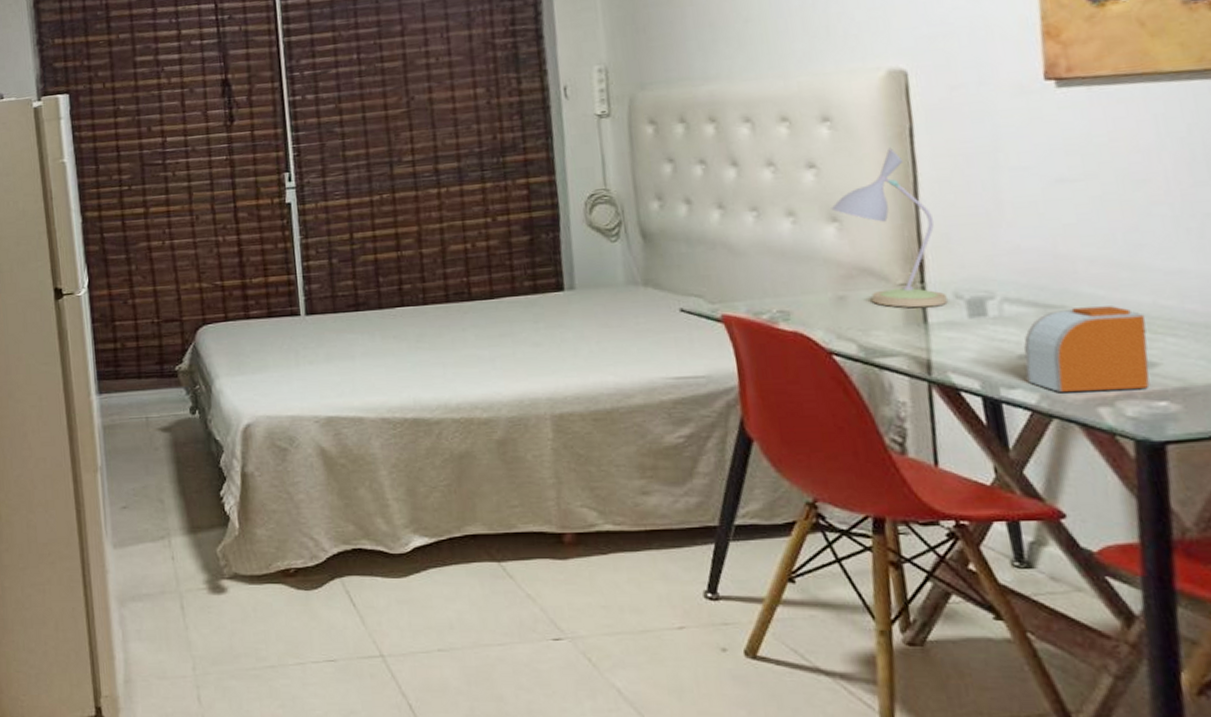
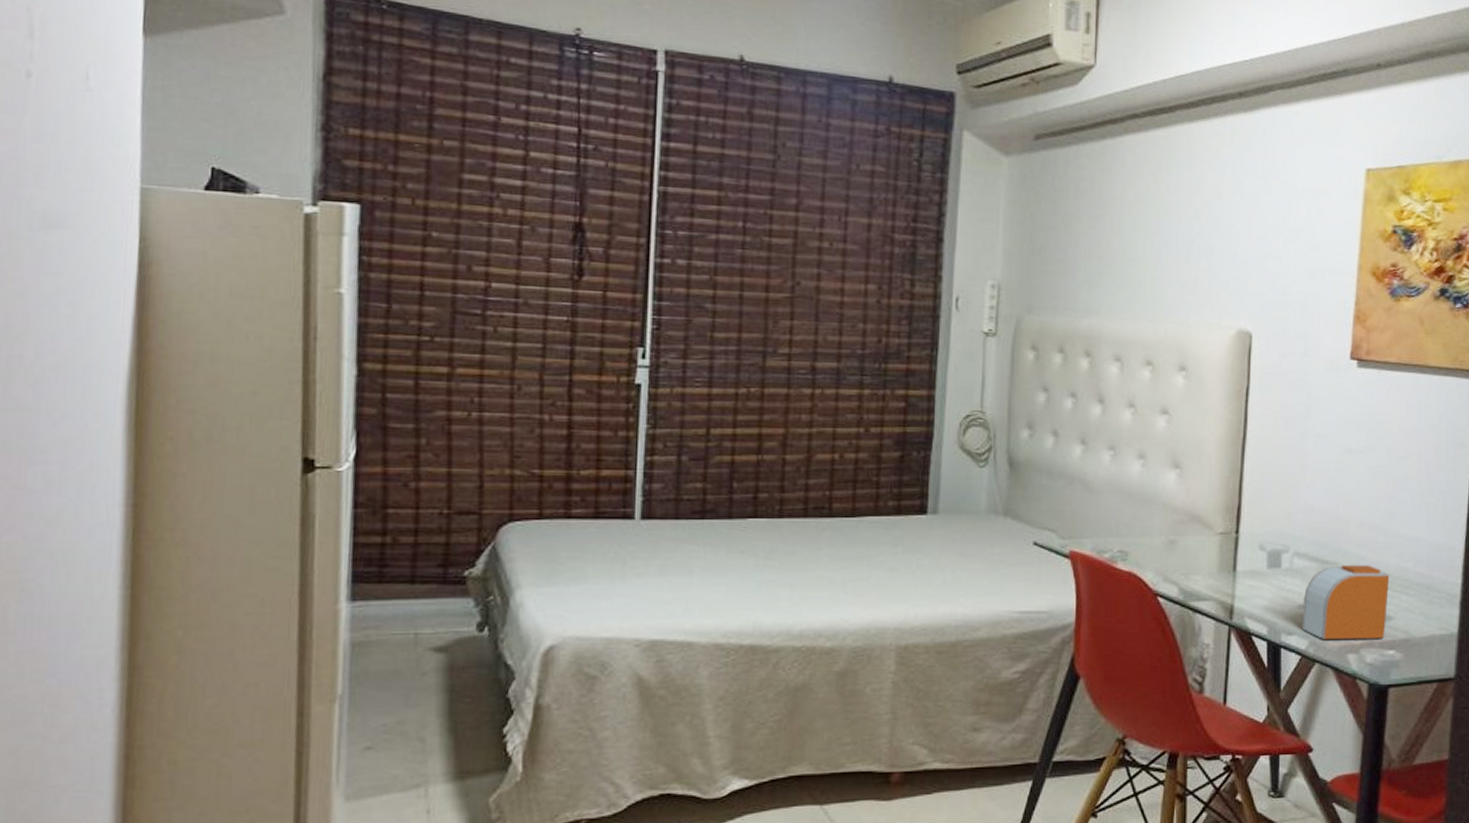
desk lamp: present [831,148,948,308] -> none [1175,403,1254,556]

